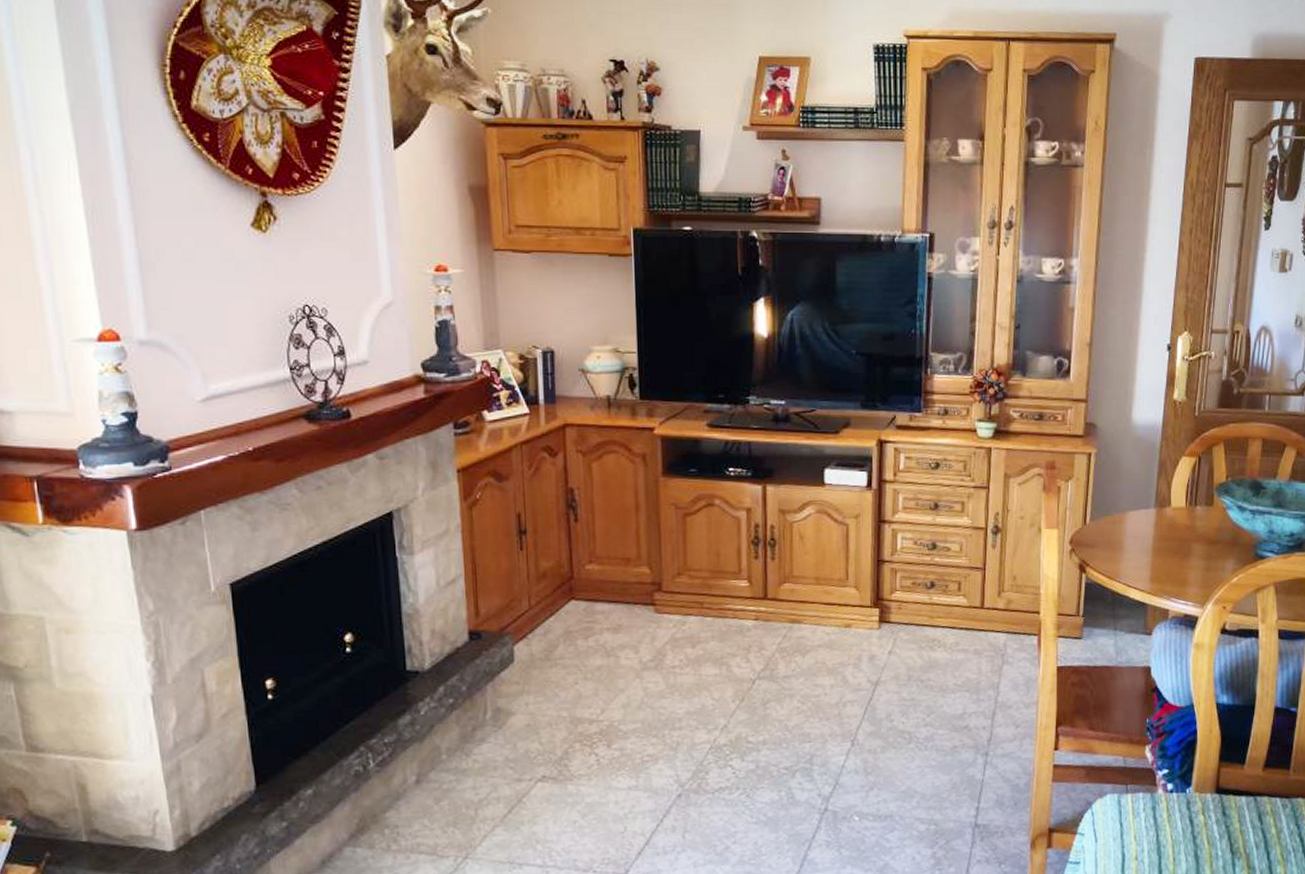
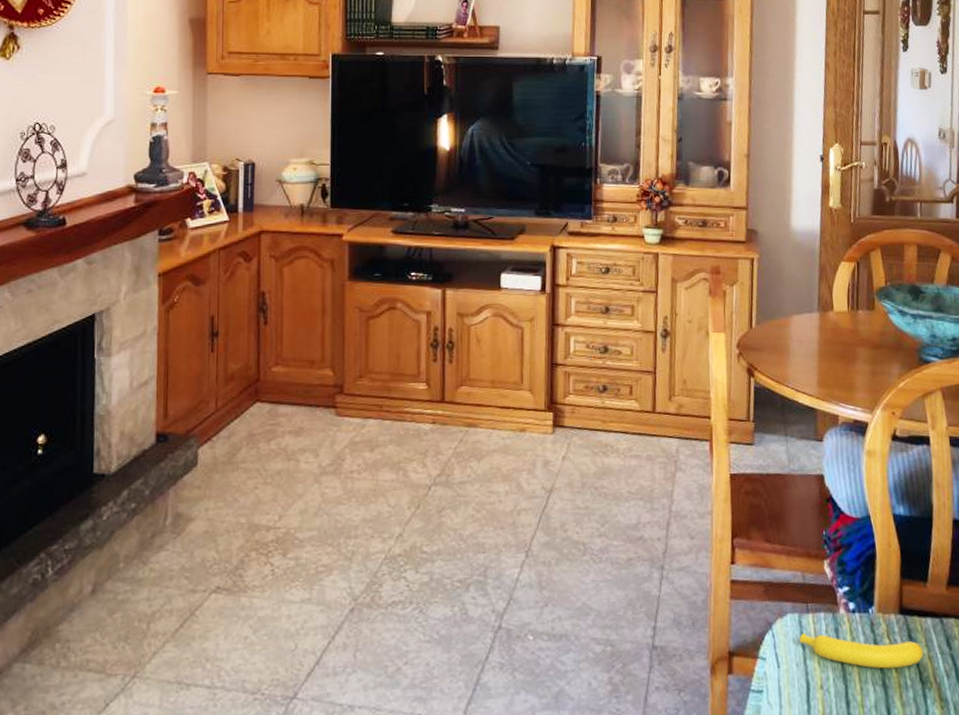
banana: none [1117,810,1236,842] -> present [799,632,924,669]

